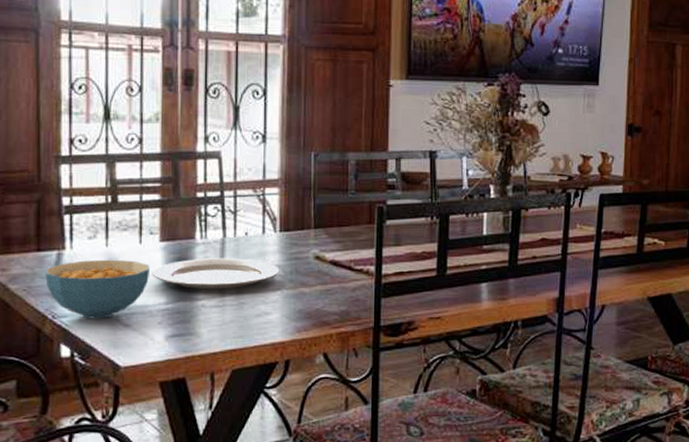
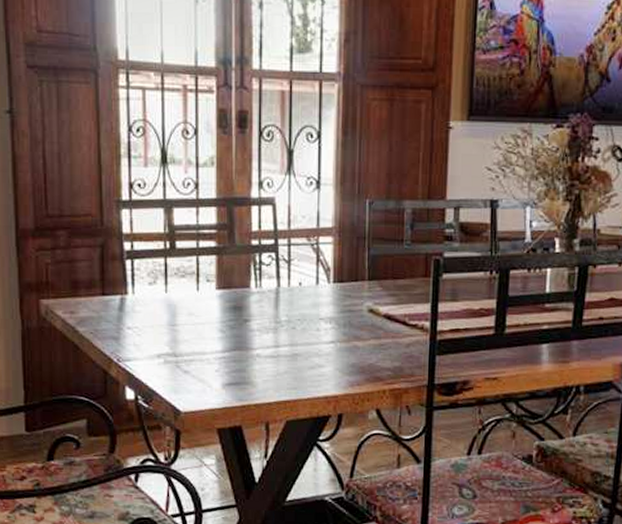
cereal bowl: present [45,259,151,319] -> none [110,305,208,364]
plate: present [152,258,280,290] -> none [209,307,333,340]

